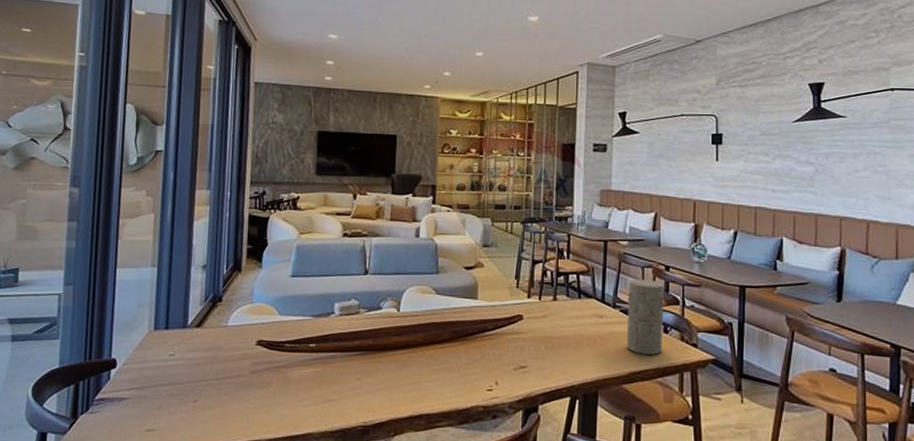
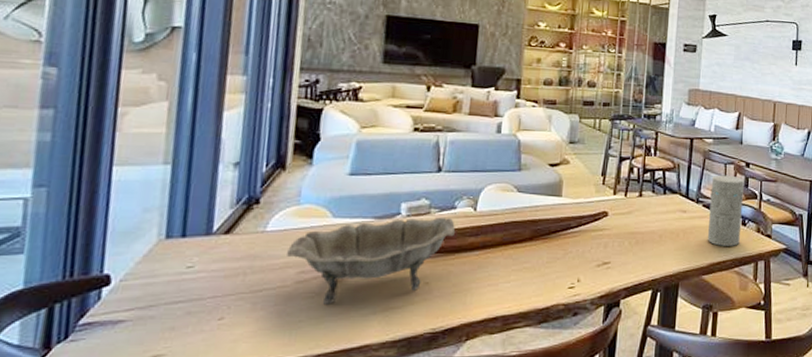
decorative bowl: none [244,316,382,394] -> present [287,217,456,304]

